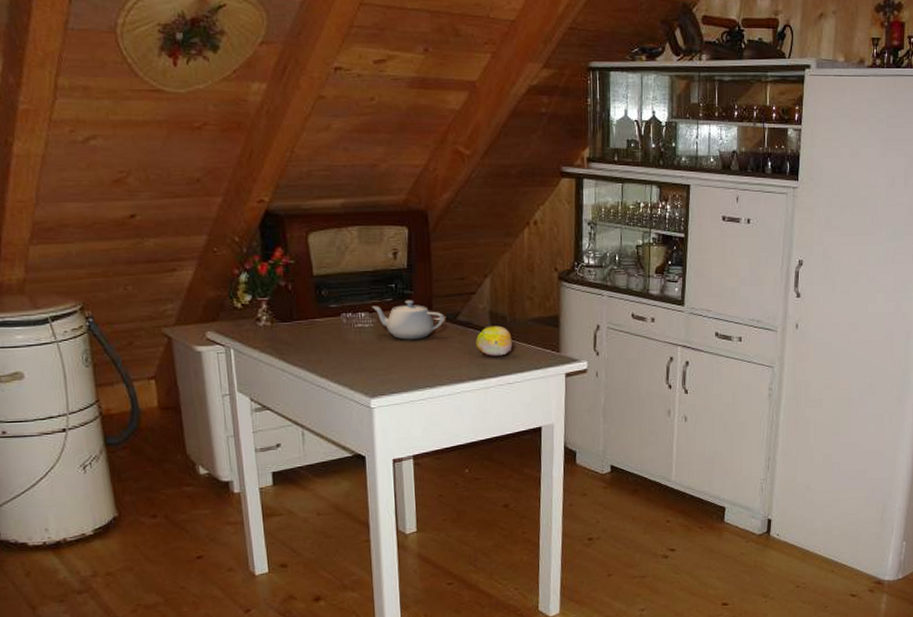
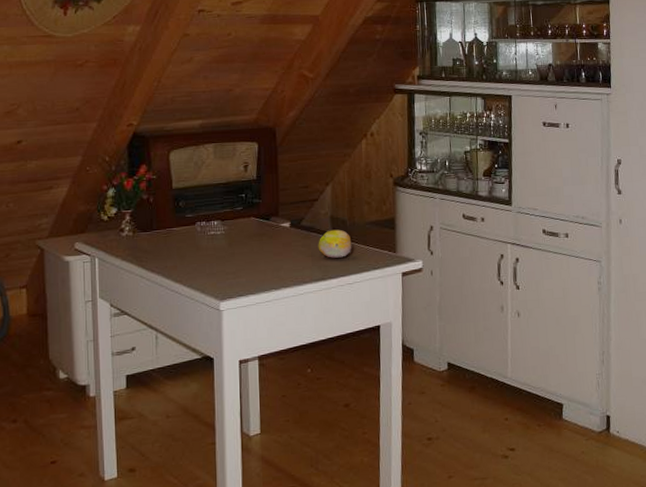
teapot: present [372,300,445,340] -> none [224,208,290,245]

